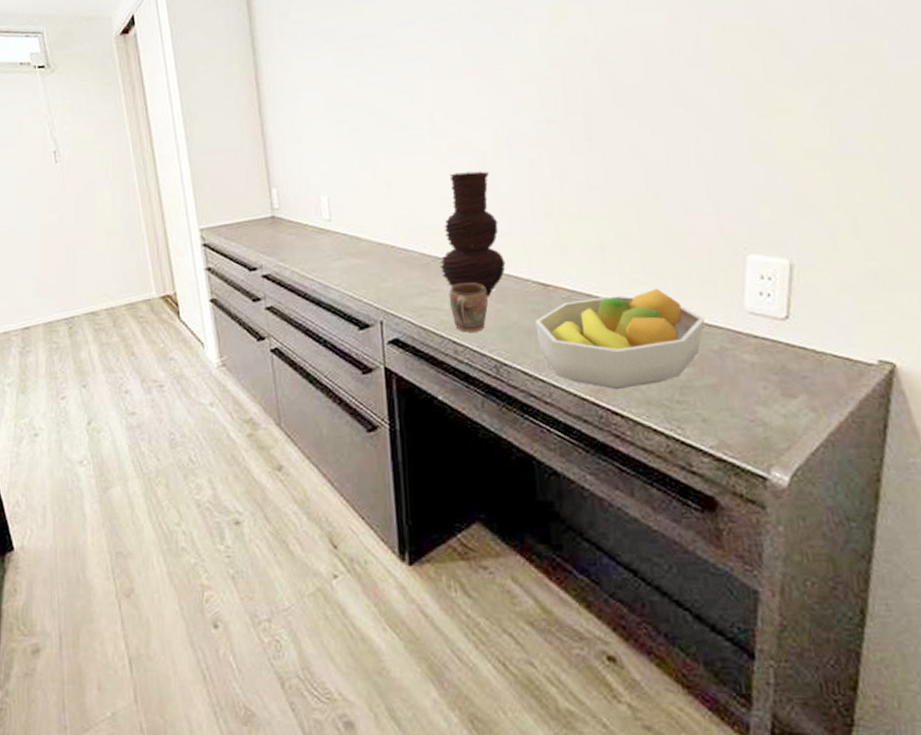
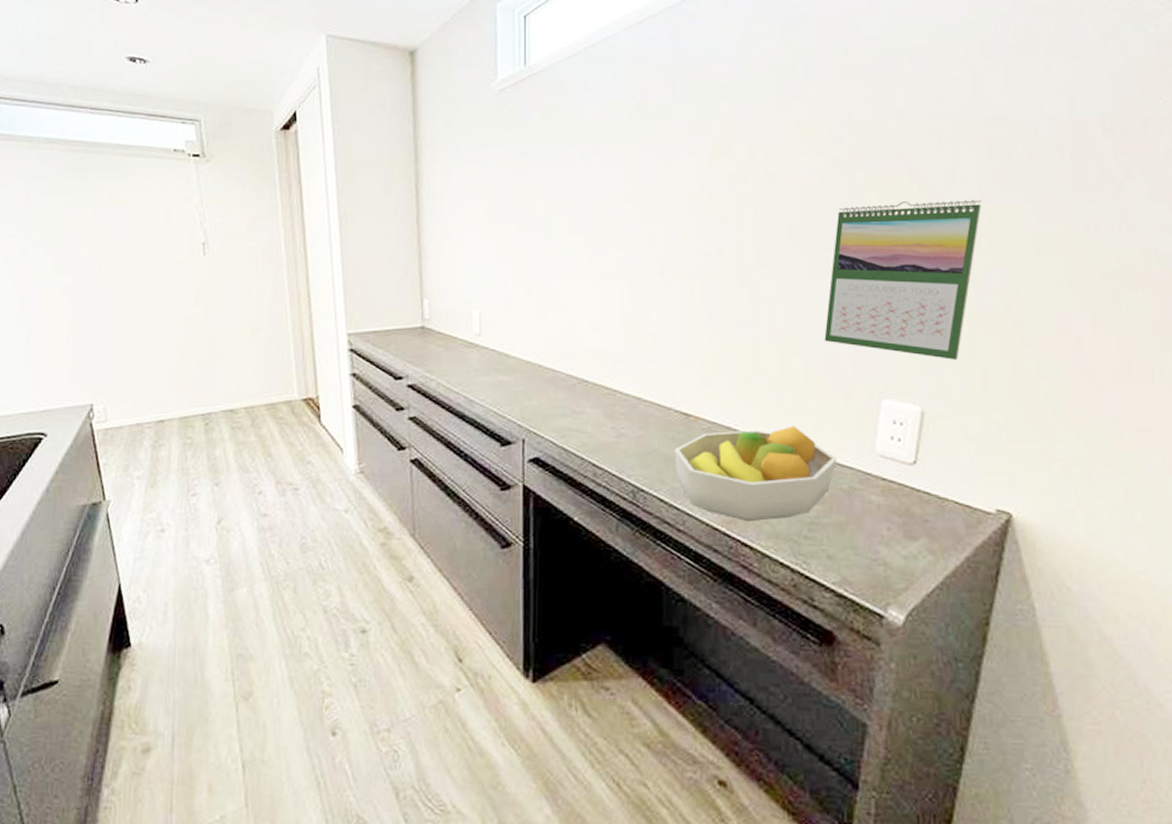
vase: present [439,171,506,297] -> none [585,298,650,423]
mug: present [449,282,488,332] -> none [593,407,629,456]
calendar: none [681,41,837,209] -> present [824,200,982,360]

